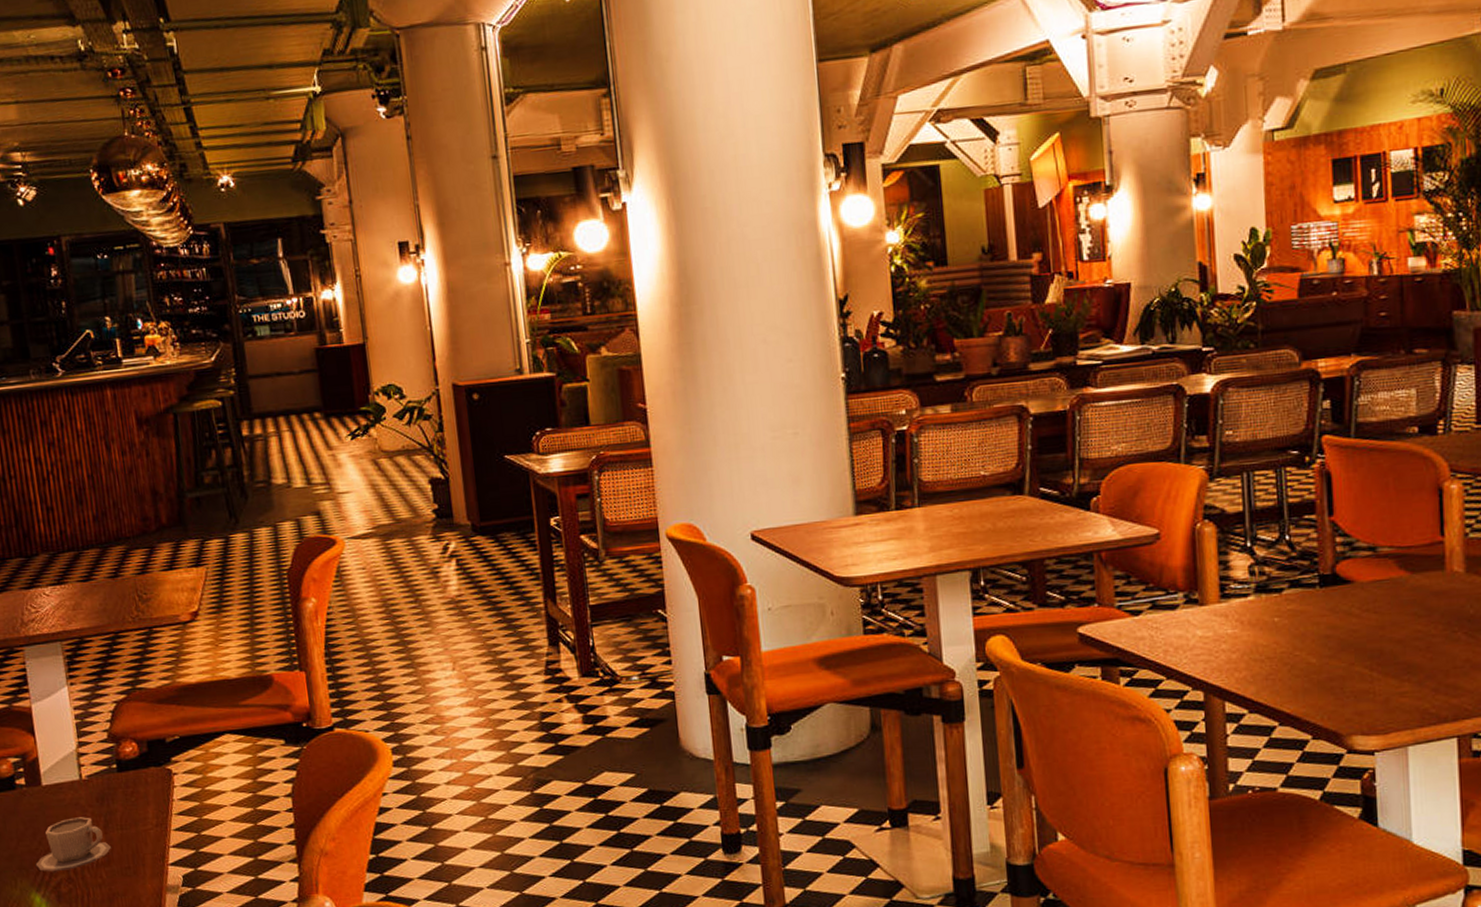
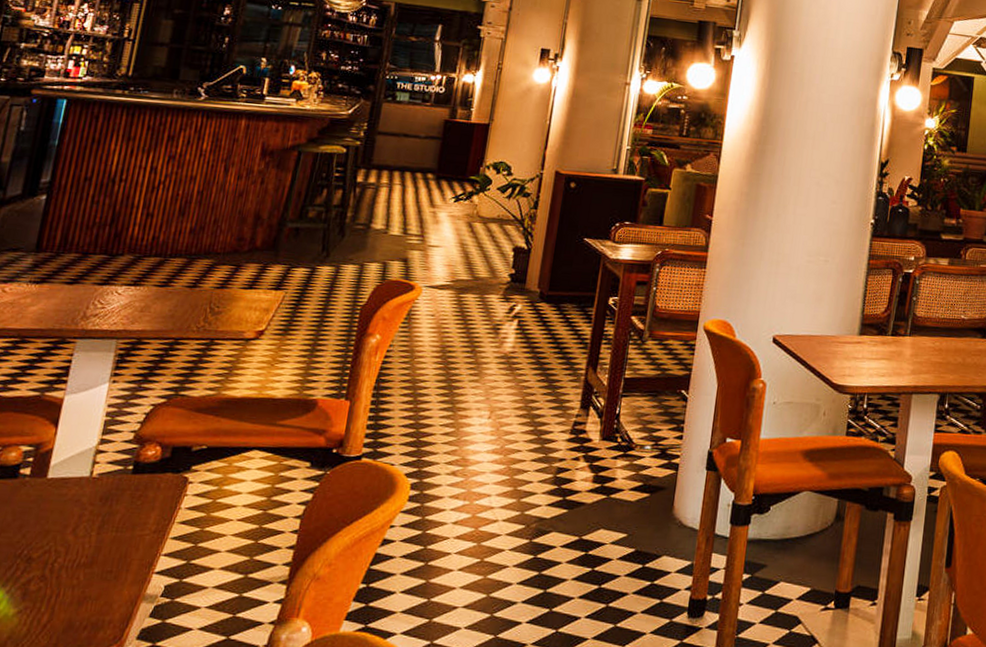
cup: present [35,817,112,872] -> none [10,514,100,569]

